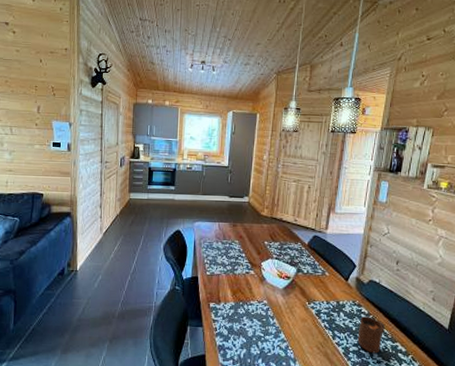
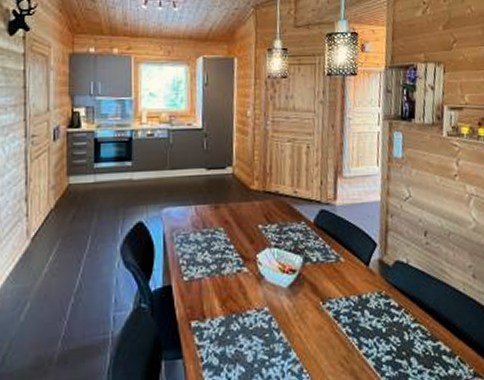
cup: present [357,316,385,354] -> none [389,310,422,361]

